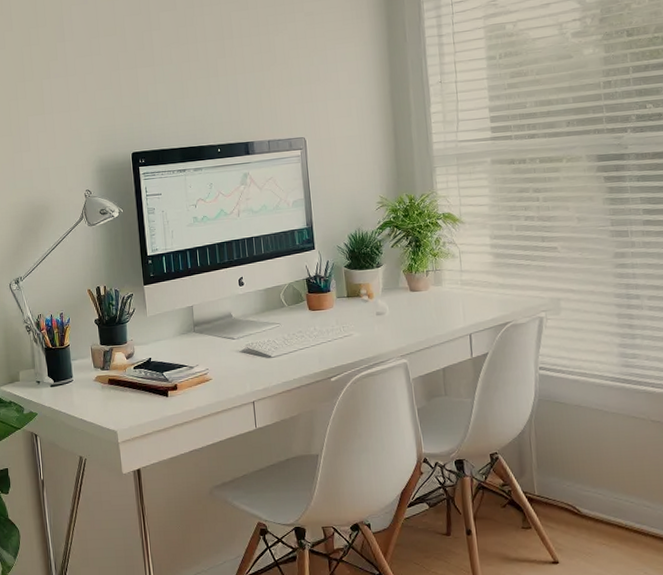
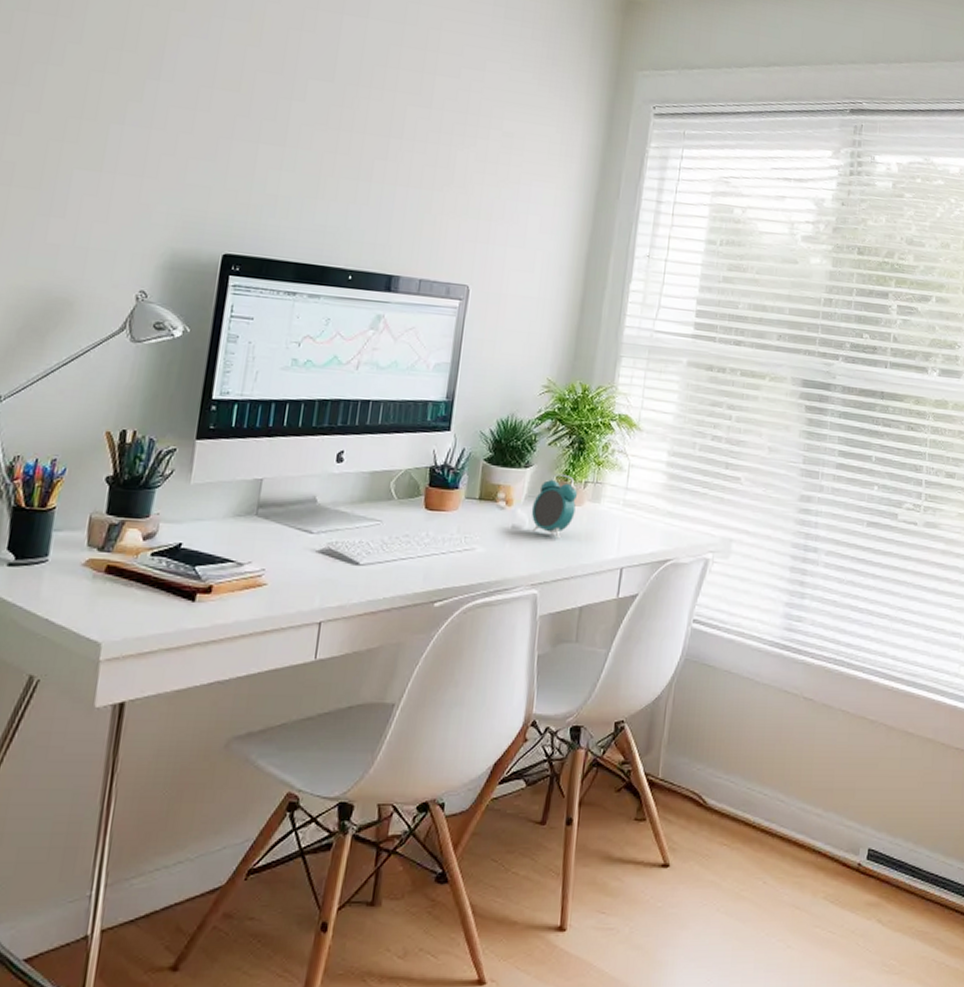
alarm clock: none [388,267,424,318] -> present [531,473,577,539]

